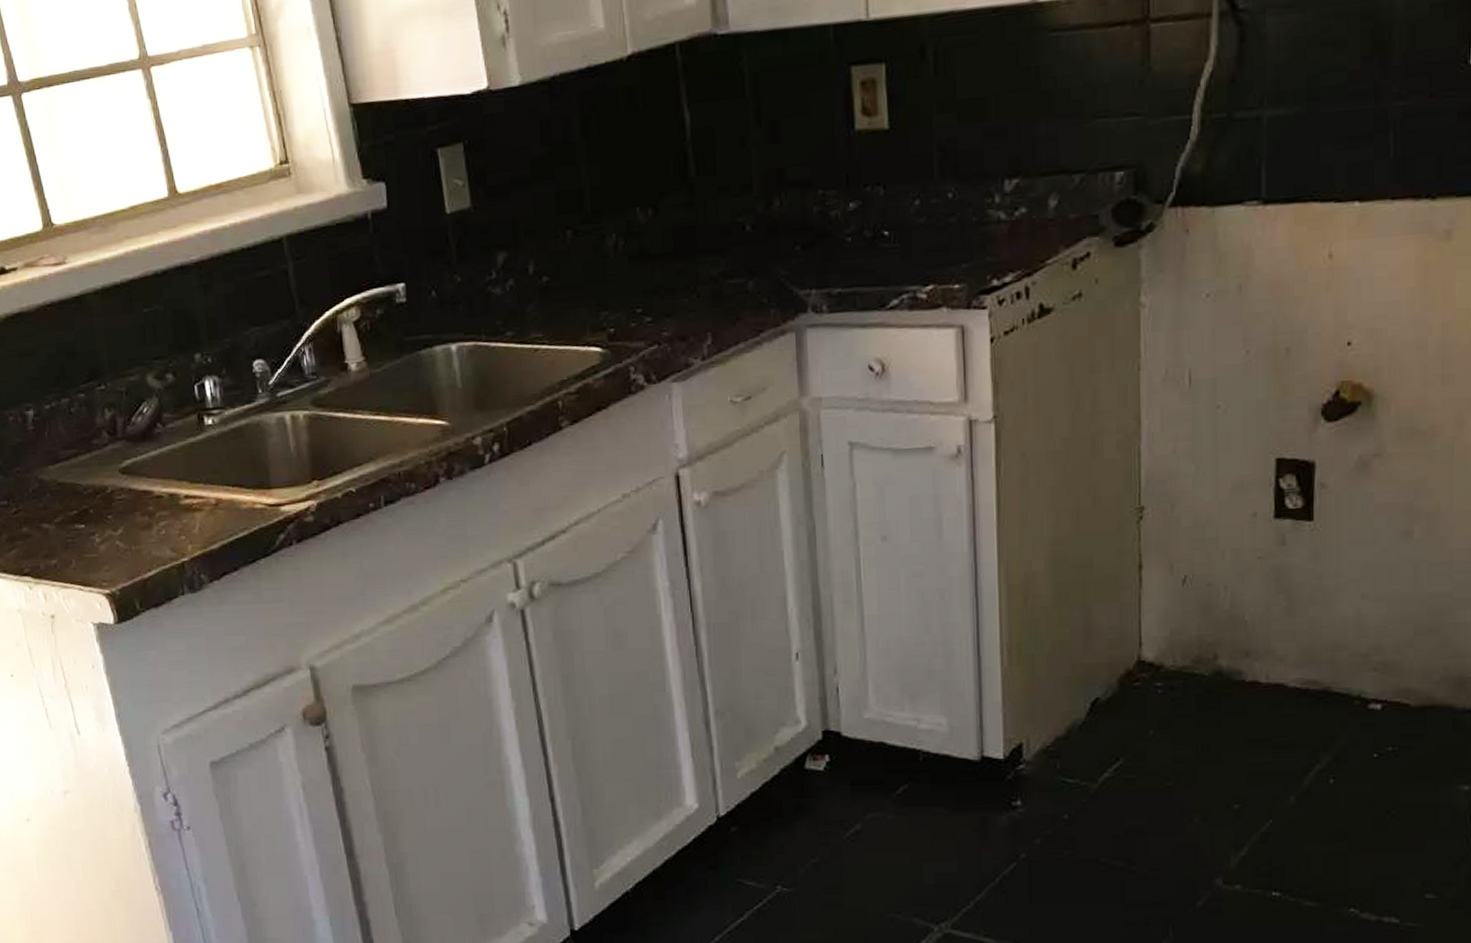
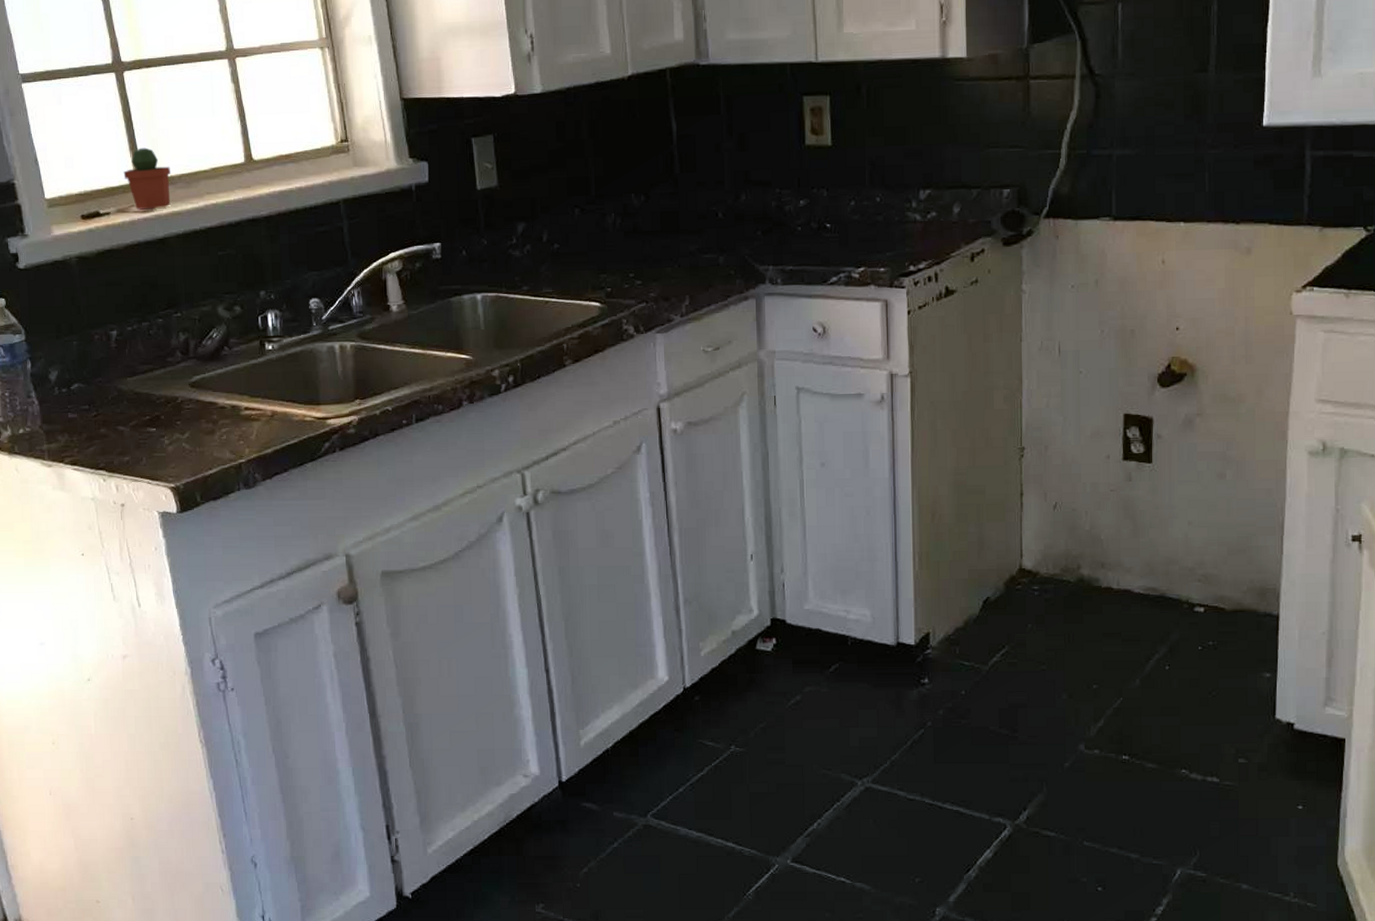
succulent plant: none [29,186,86,262] -> present [123,147,171,210]

